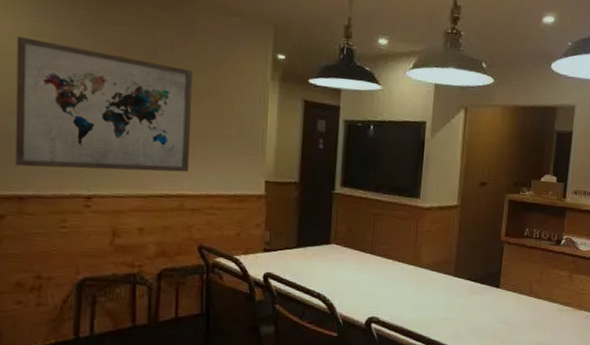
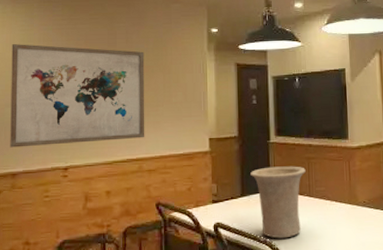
vase: none [309,219,370,295] -> present [250,166,306,239]

